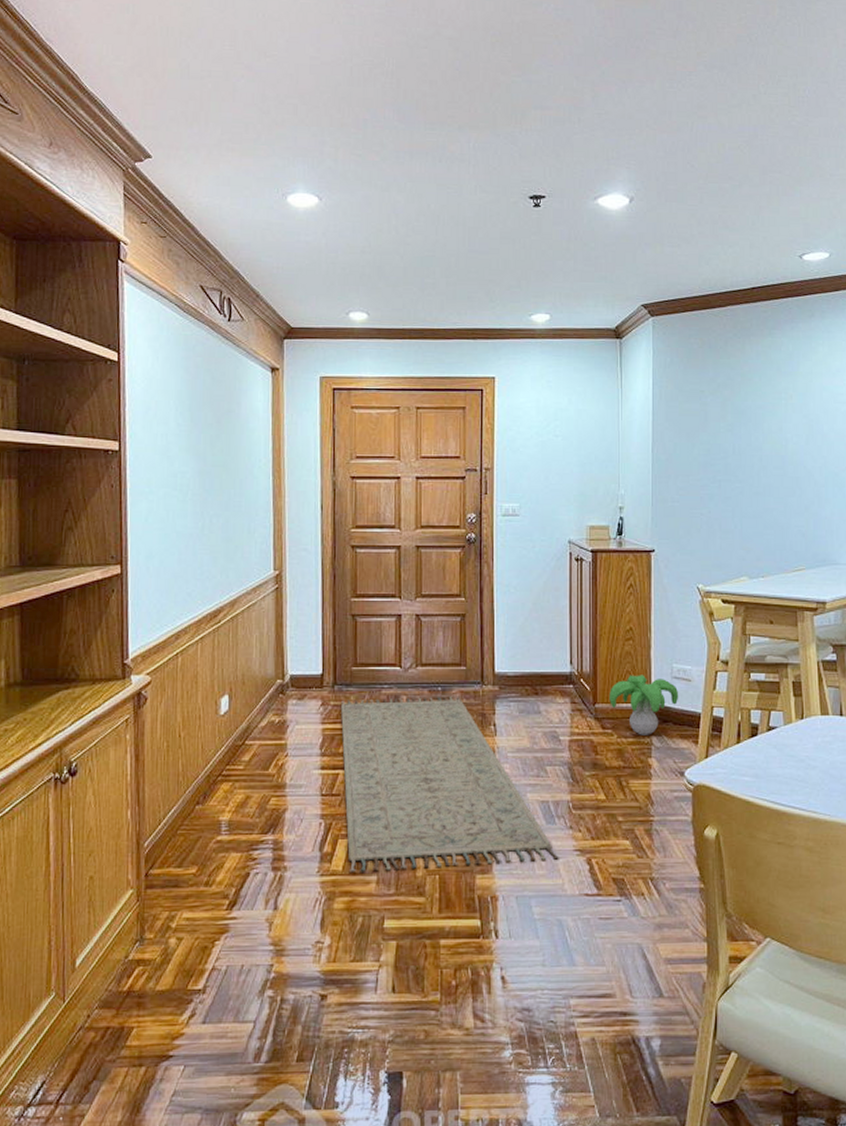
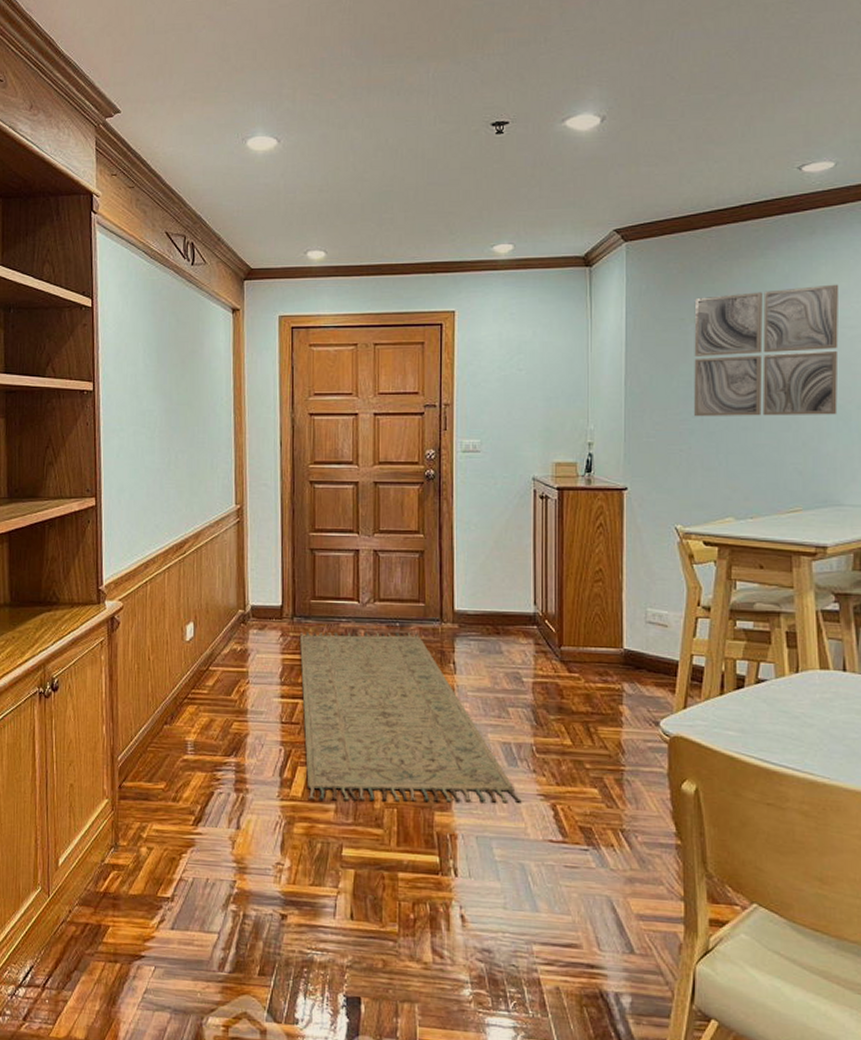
decorative plant: present [609,675,679,735] -> none [577,618,654,682]
wall art: none [712,363,834,483] -> present [694,284,839,417]

